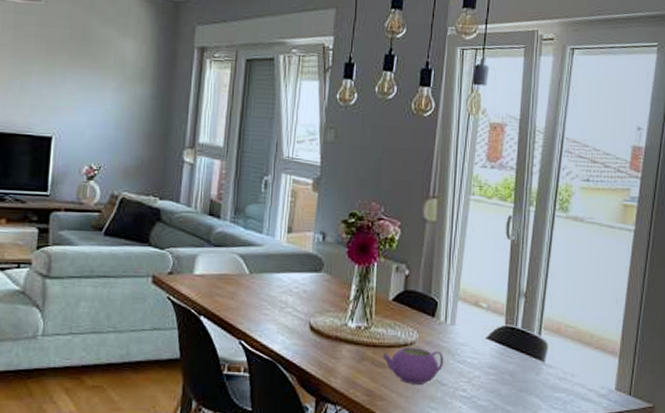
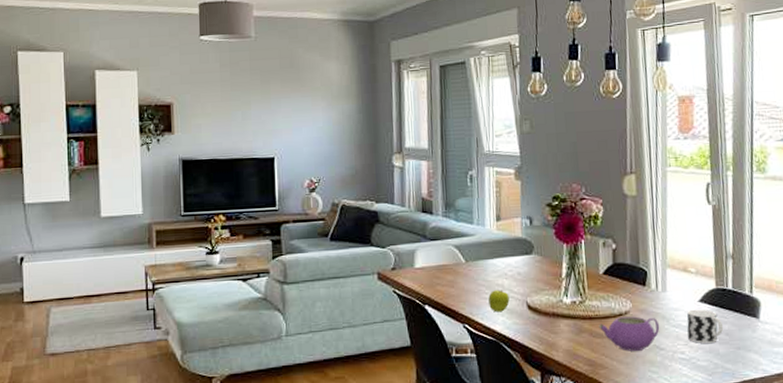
fruit: none [269,307,292,331] -> present [488,290,510,313]
cup: none [470,346,508,384] -> present [686,309,724,344]

